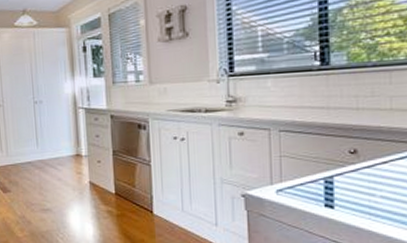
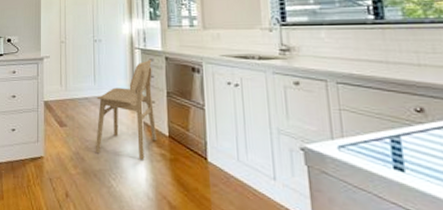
dining chair: none [40,118,104,218] -> present [95,59,158,160]

